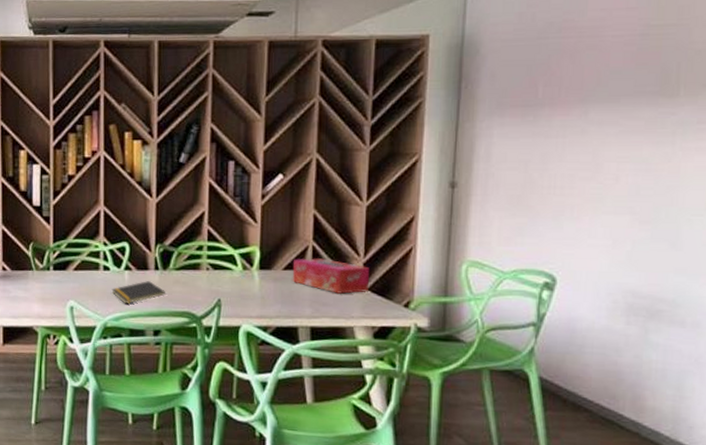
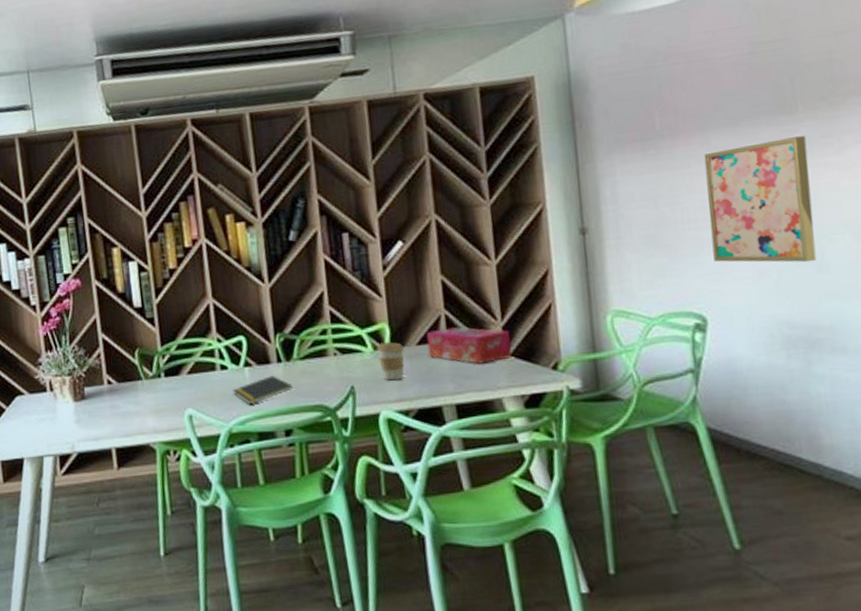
coffee cup: none [246,263,272,299] -> present [377,341,405,381]
wall art: none [573,119,682,239] -> present [704,136,817,263]

